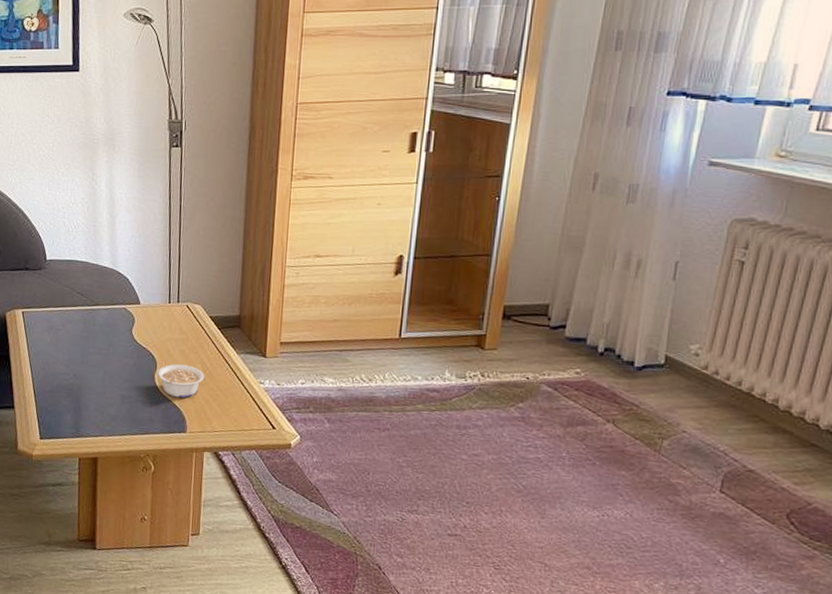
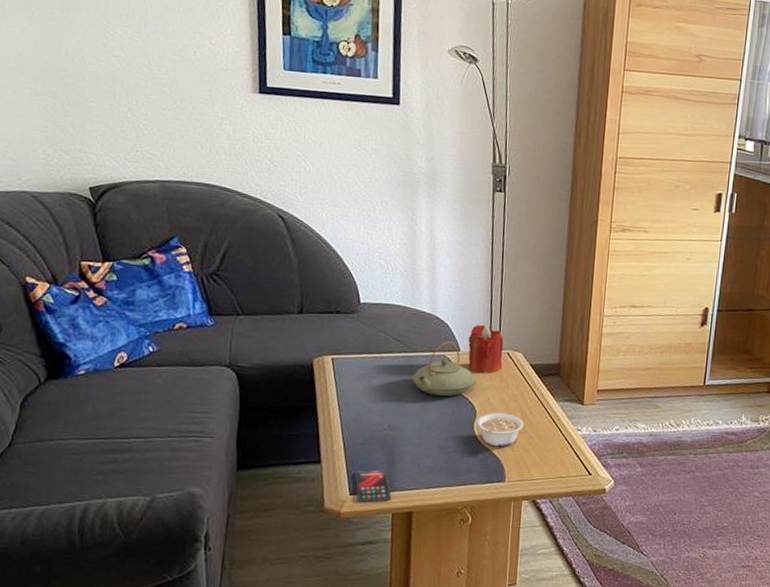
smartphone: none [44,416,78,448] -> present [354,469,392,504]
teapot: none [95,294,156,349] -> present [412,341,476,397]
candle: none [148,277,183,327] -> present [468,324,504,374]

